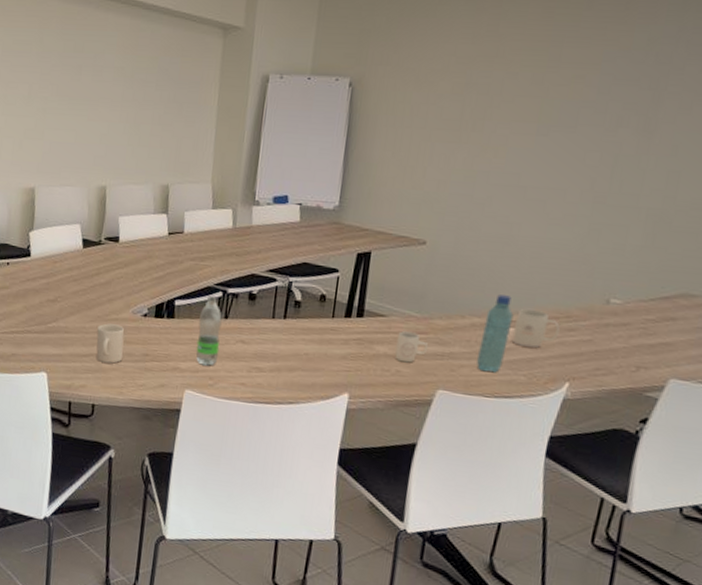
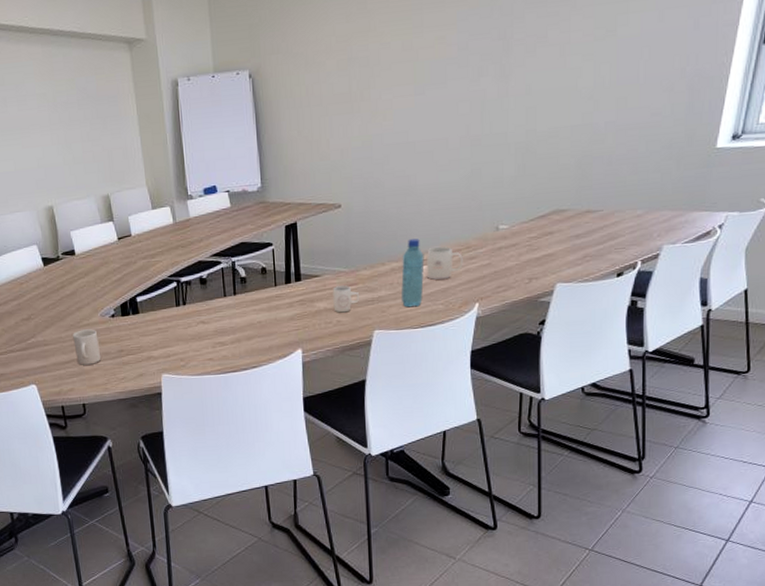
bottle: present [195,296,222,366] -> none [161,287,185,350]

